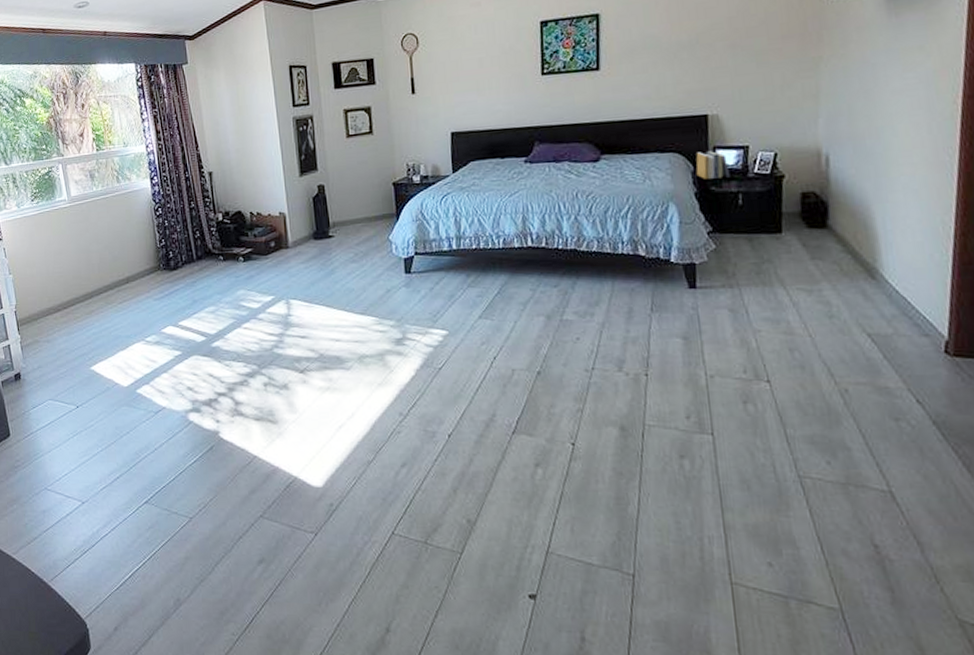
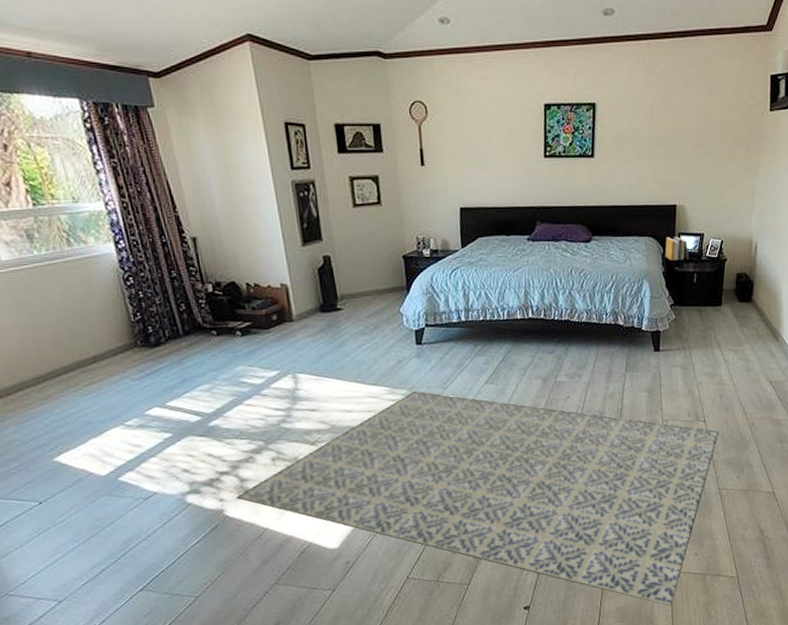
area rug: none [230,322,791,632] -> present [236,391,718,605]

